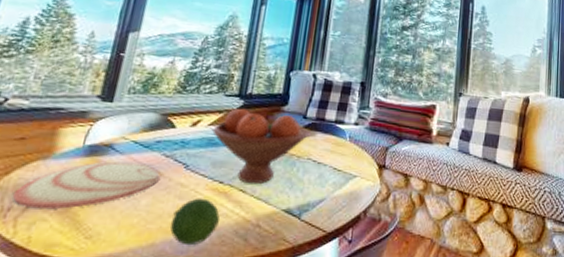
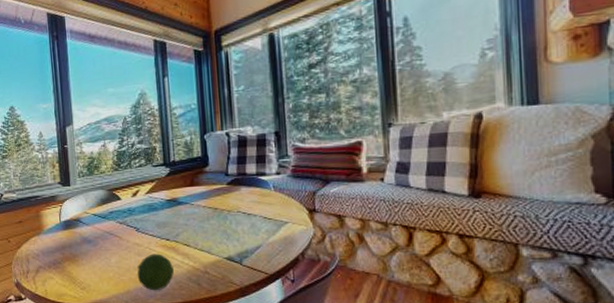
plate: present [13,162,160,209] -> none [27,231,120,270]
fruit bowl: present [212,108,309,185] -> none [150,175,234,239]

